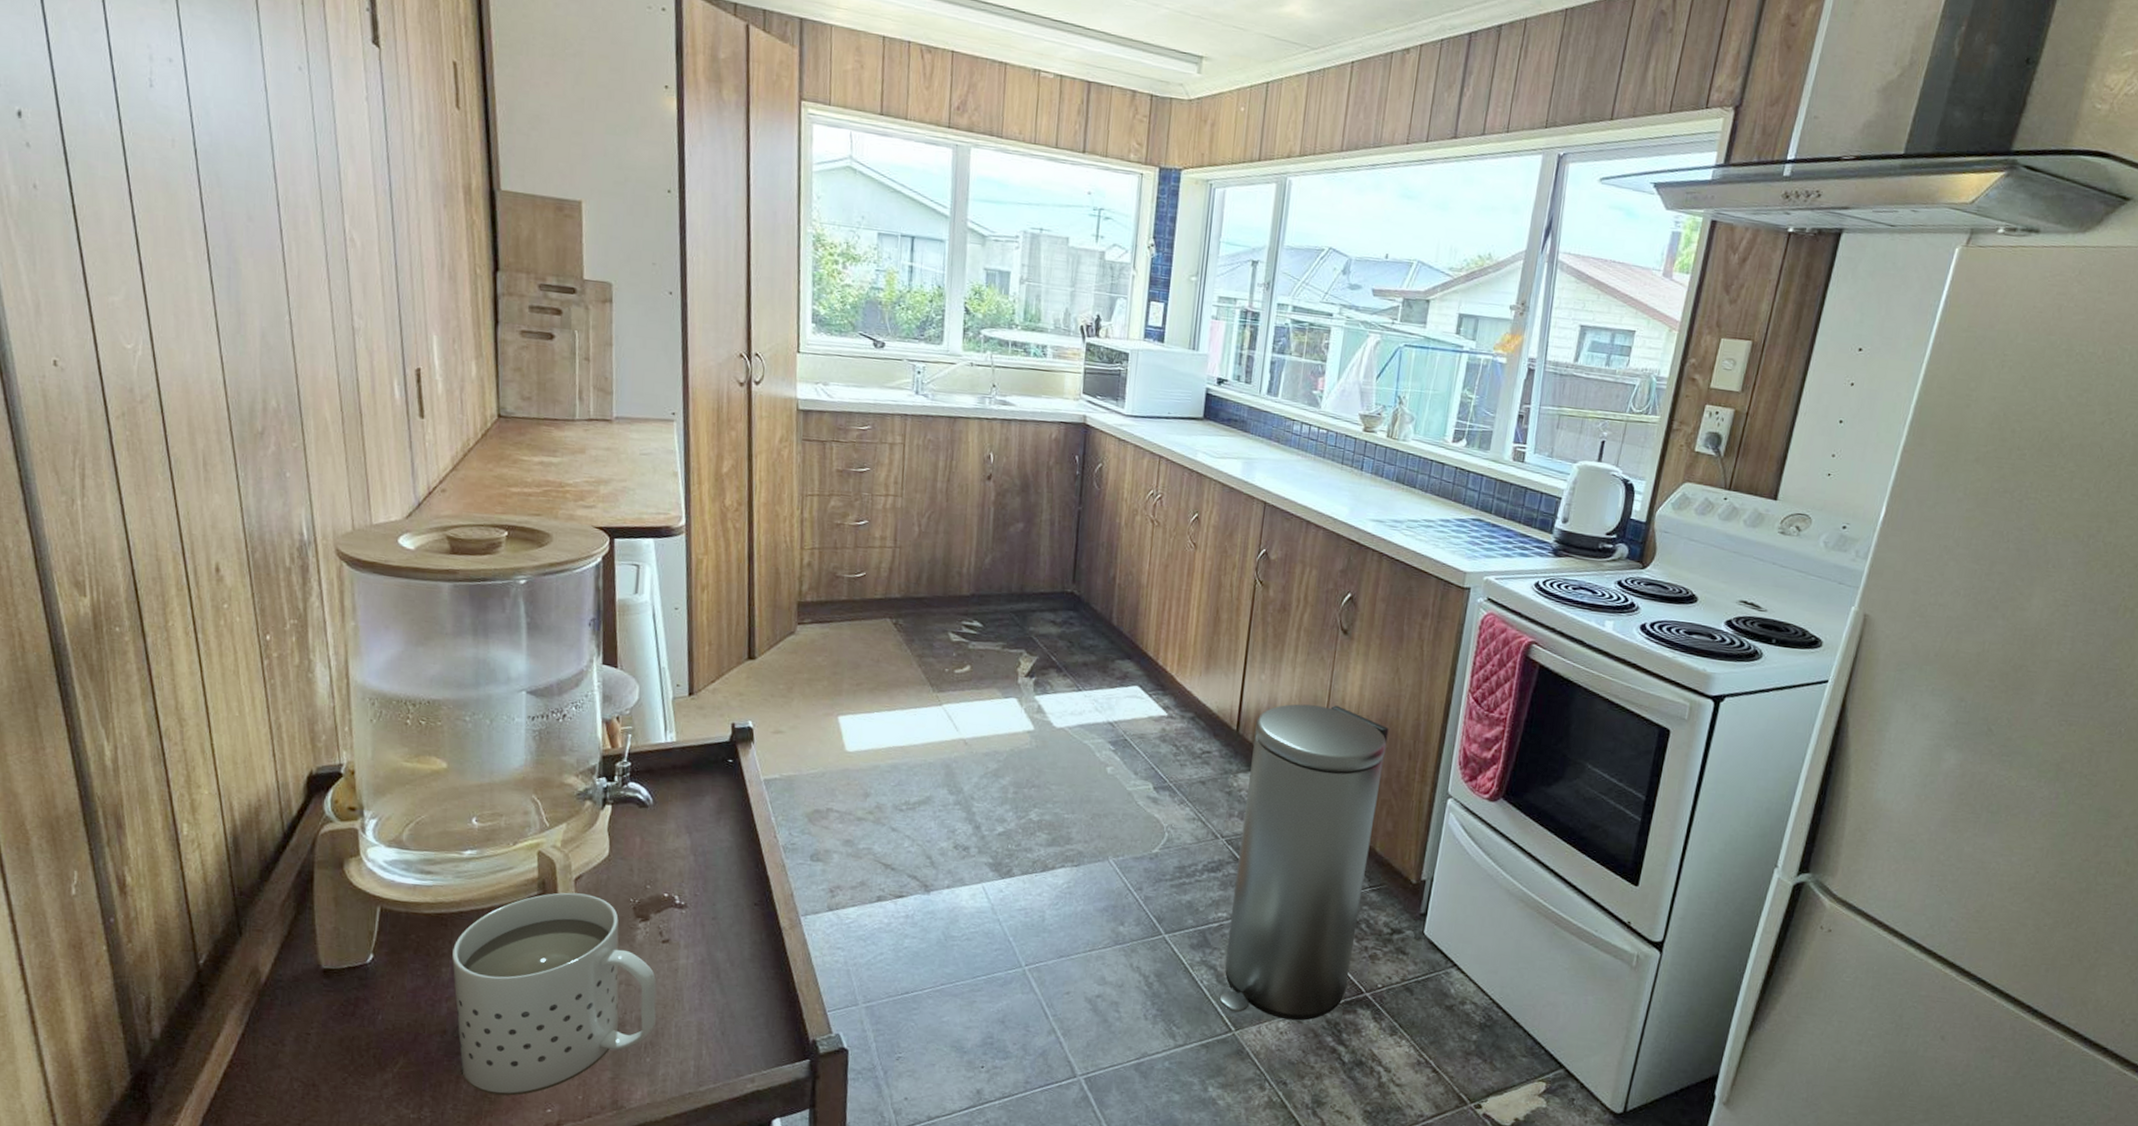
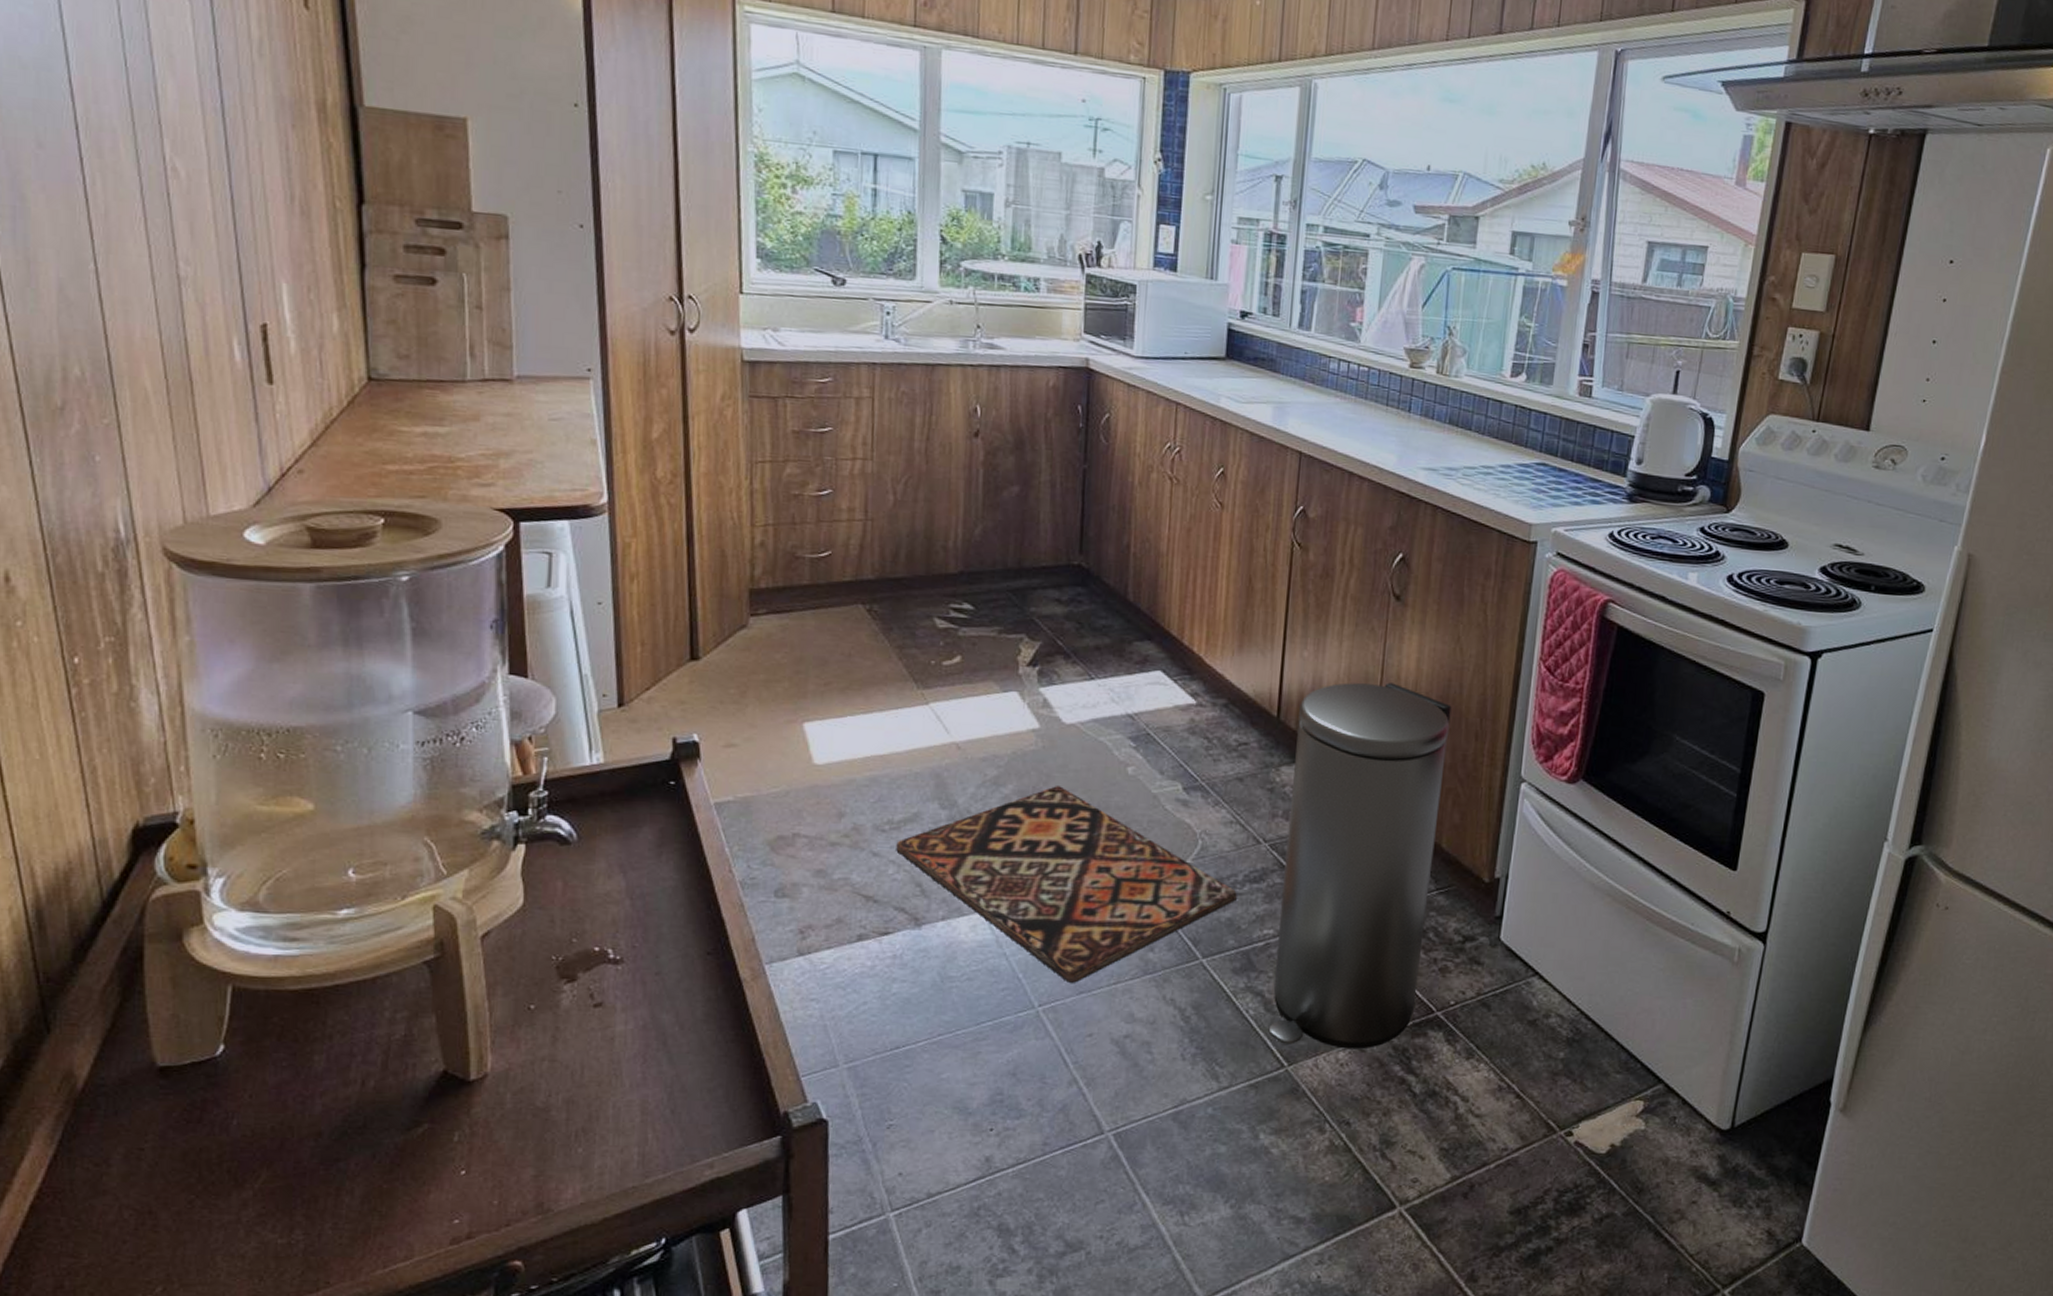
mug: present [452,892,657,1096] -> none [327,953,590,1208]
doormat: none [911,780,1197,948] -> present [896,786,1237,983]

